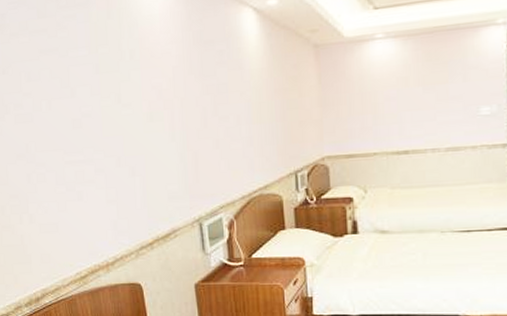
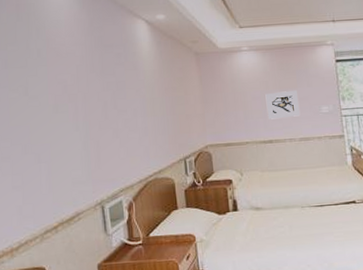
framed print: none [403,87,450,125] -> present [265,90,301,120]

